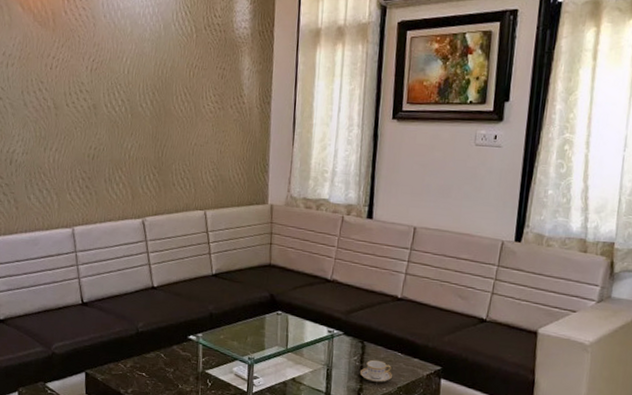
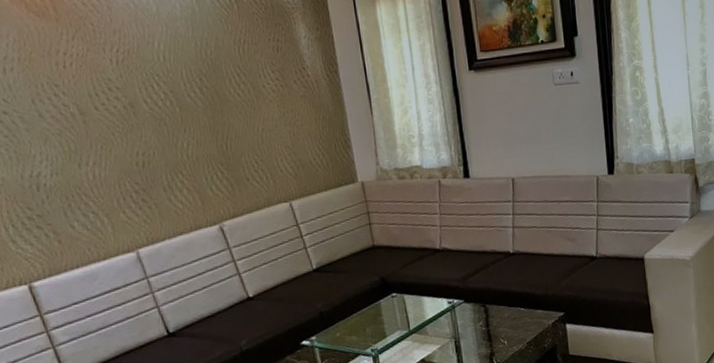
teacup: present [359,359,392,383] -> none [487,320,520,344]

